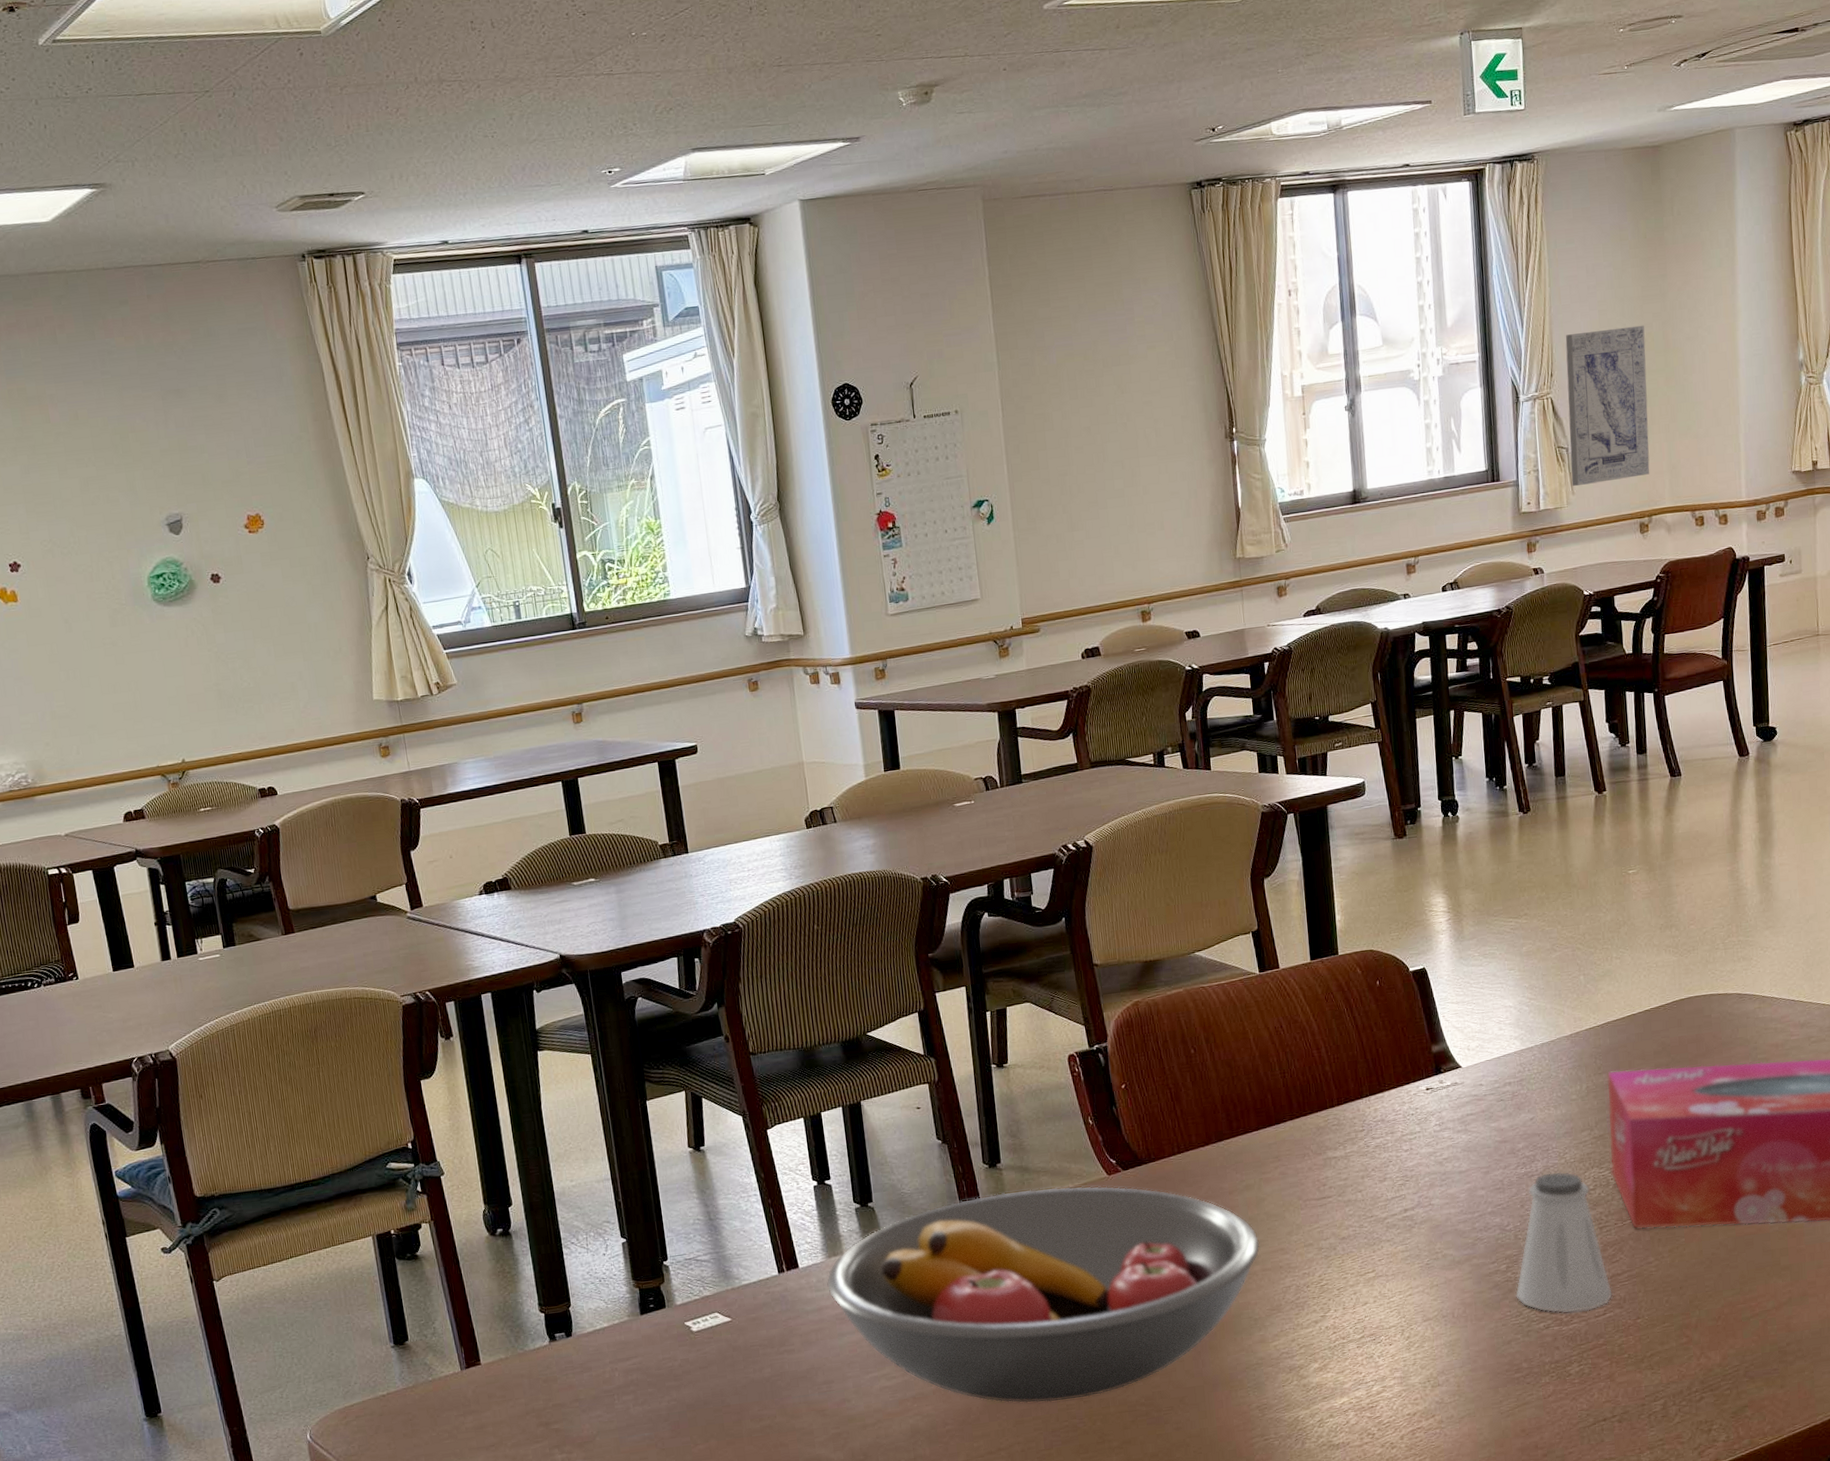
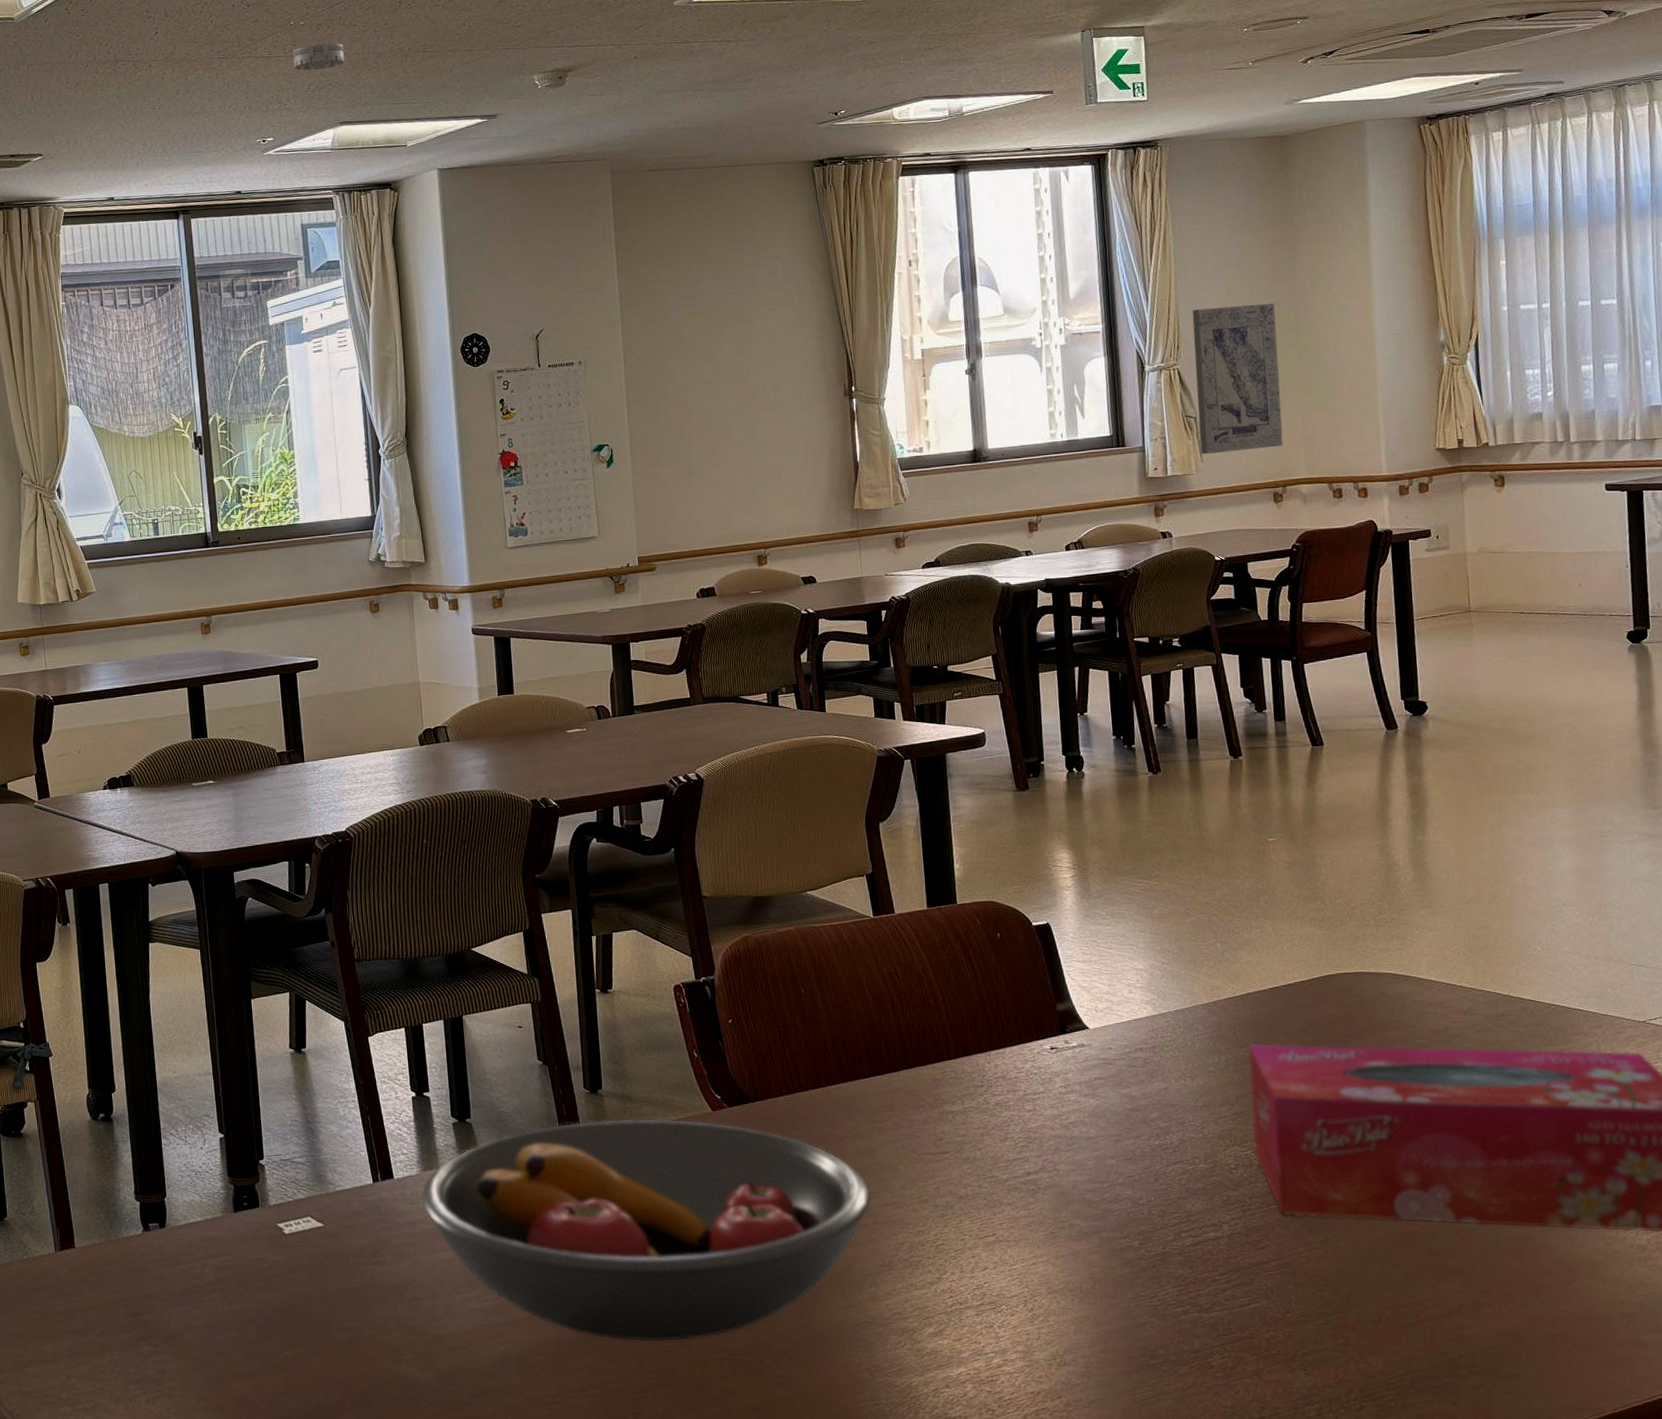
smoke detector: none [636,56,693,90] -> present [293,42,344,71]
saltshaker: present [1515,1171,1613,1314] -> none [1150,1146,1258,1300]

